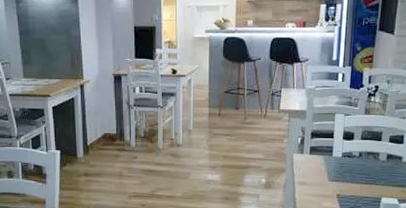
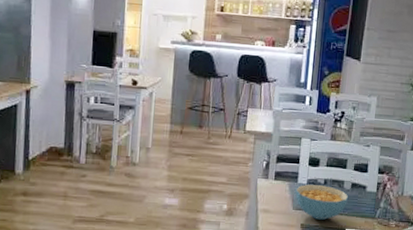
cereal bowl: none [330,157,385,190] -> present [295,184,349,220]

